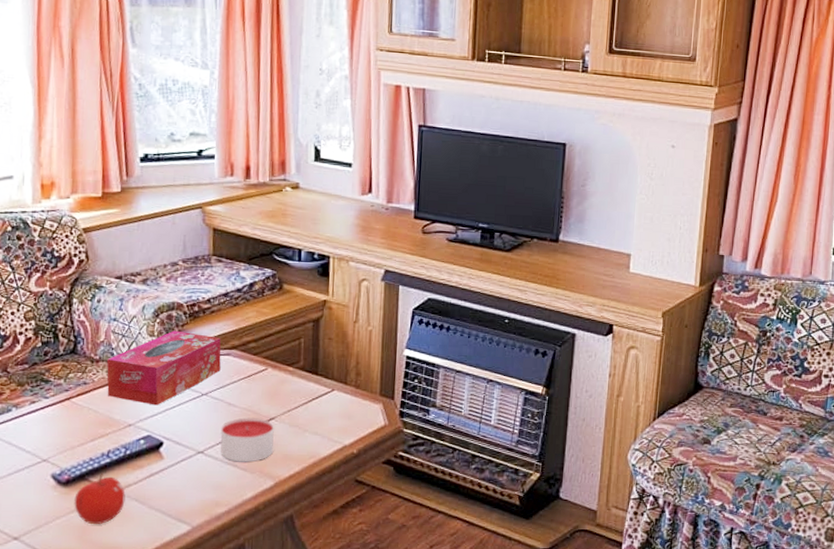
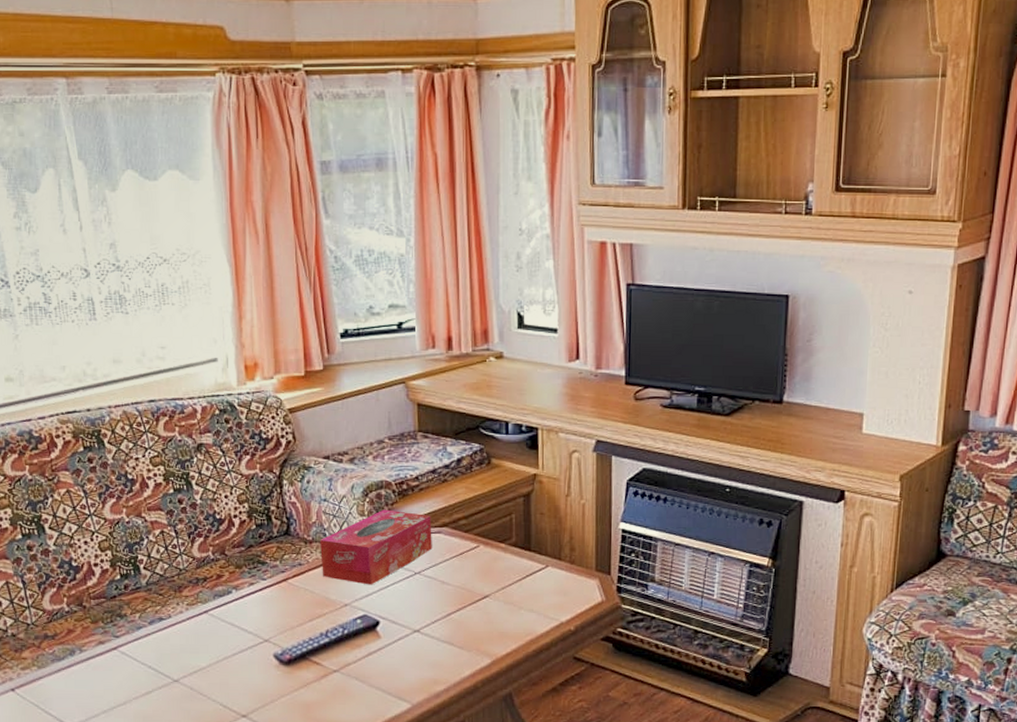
fruit: present [74,474,126,525] -> none [297,653,346,703]
candle: present [220,417,274,463] -> none [435,596,490,641]

